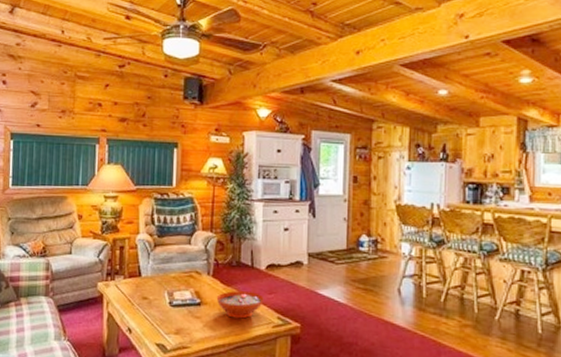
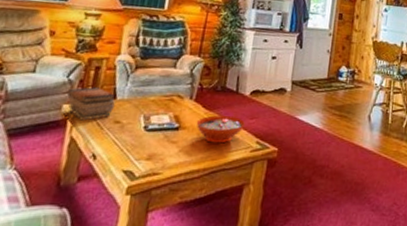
book stack: none [100,266,141,297] -> present [67,87,115,121]

